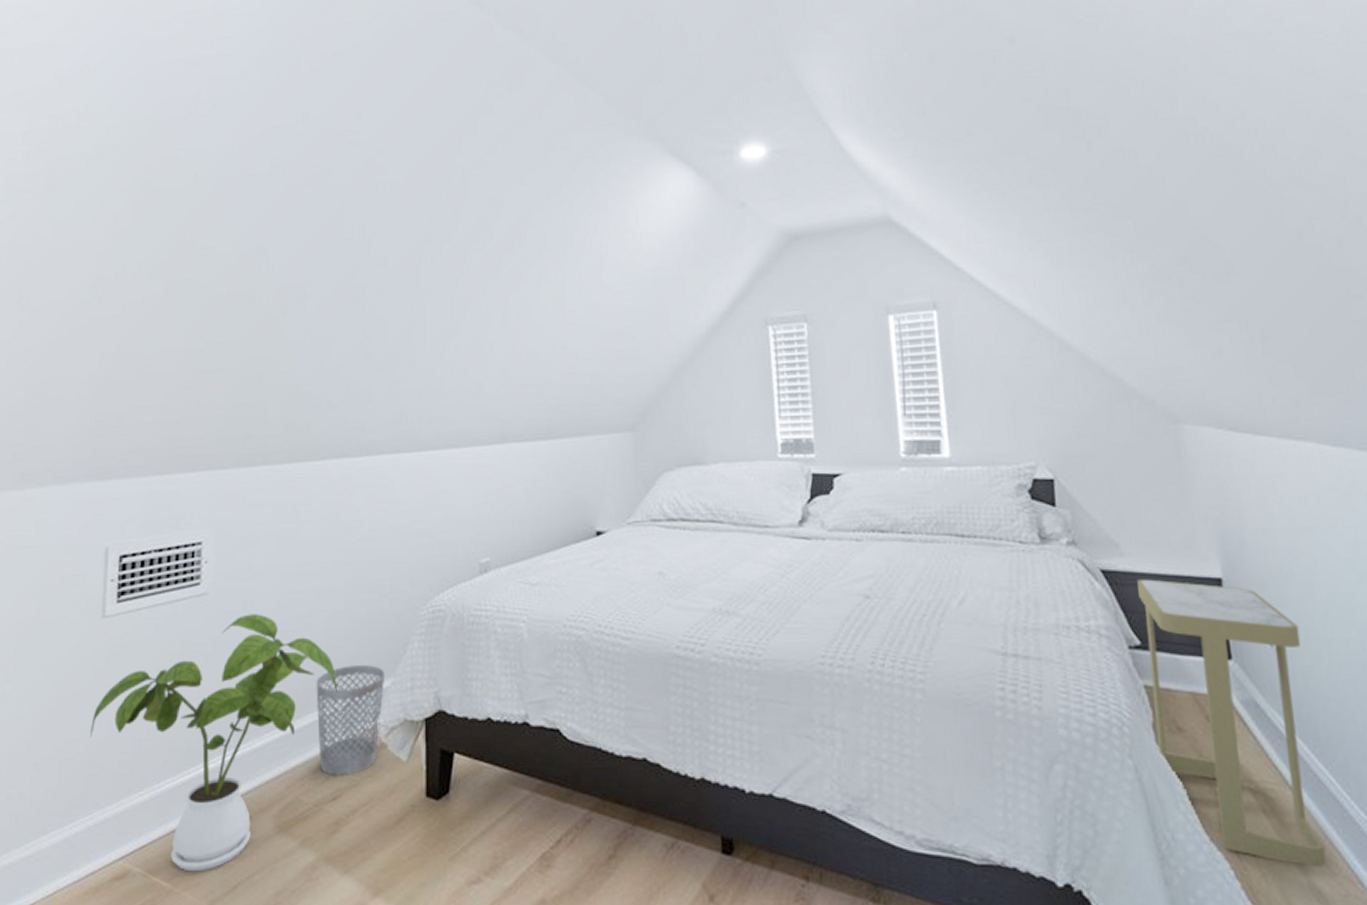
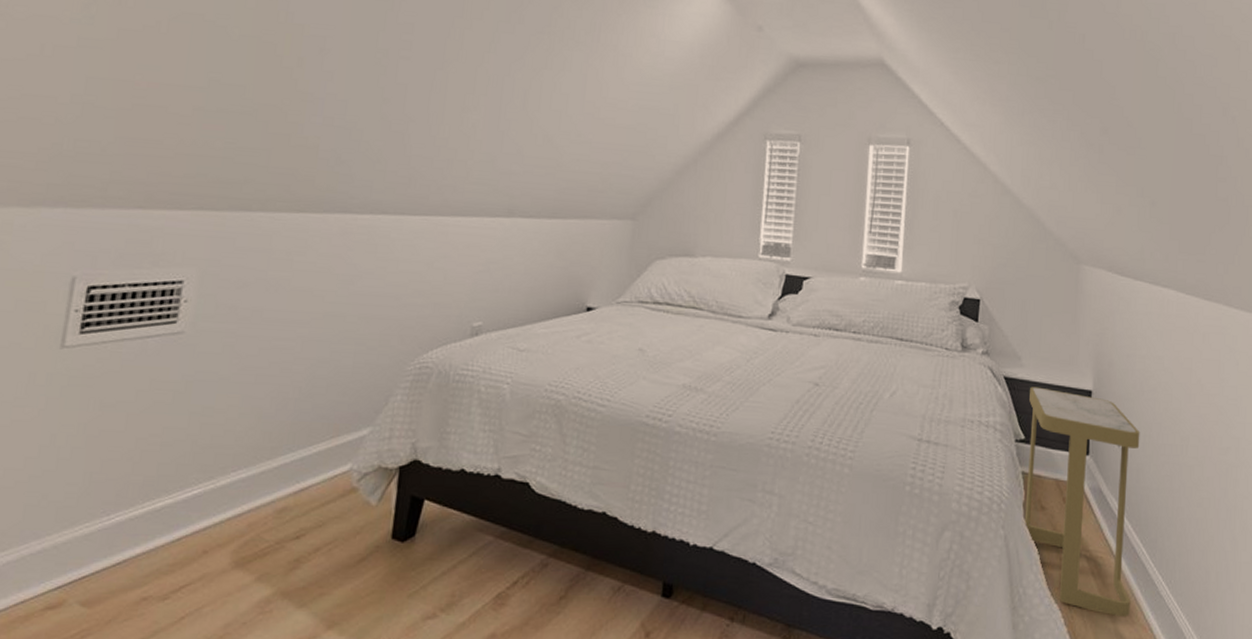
house plant: present [89,614,339,872] -> none [33,356,314,603]
wastebasket: present [316,665,386,776] -> none [286,412,365,516]

